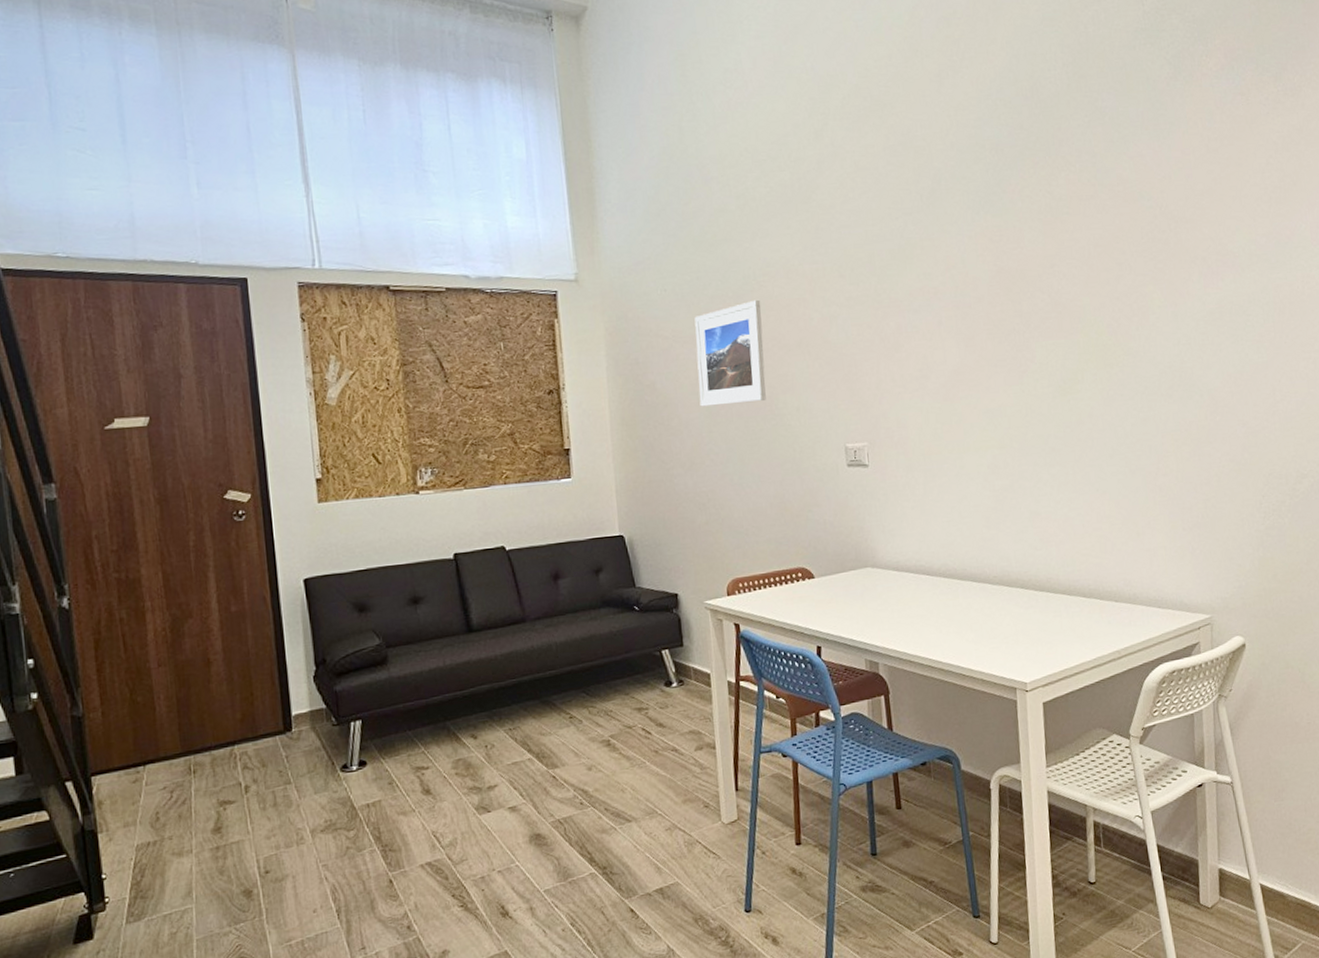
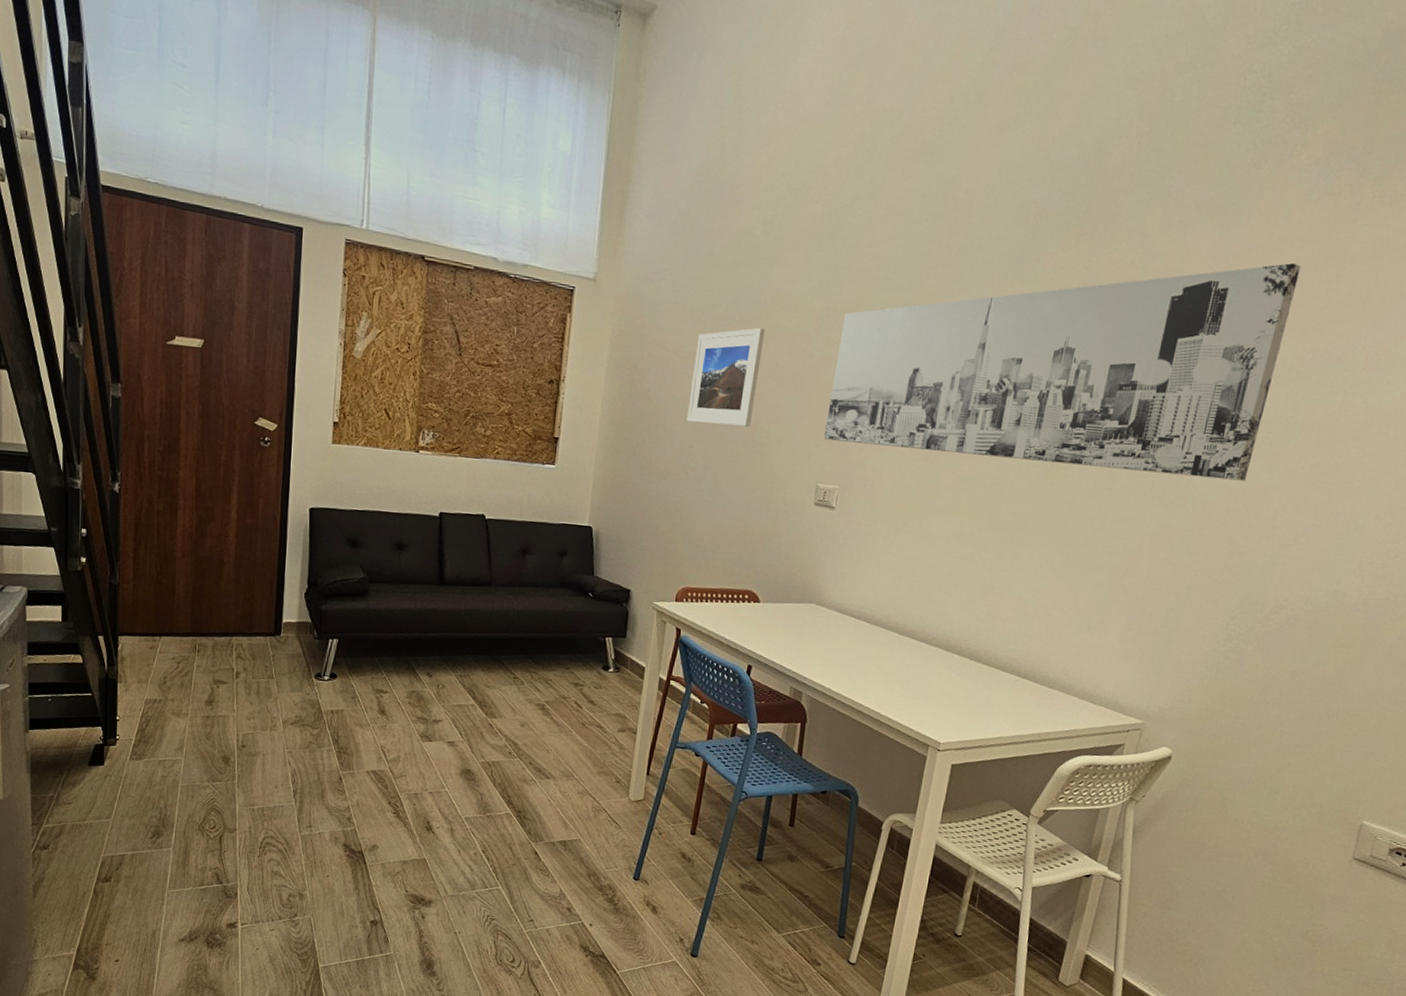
wall art: none [835,159,1240,399] -> present [824,263,1301,481]

